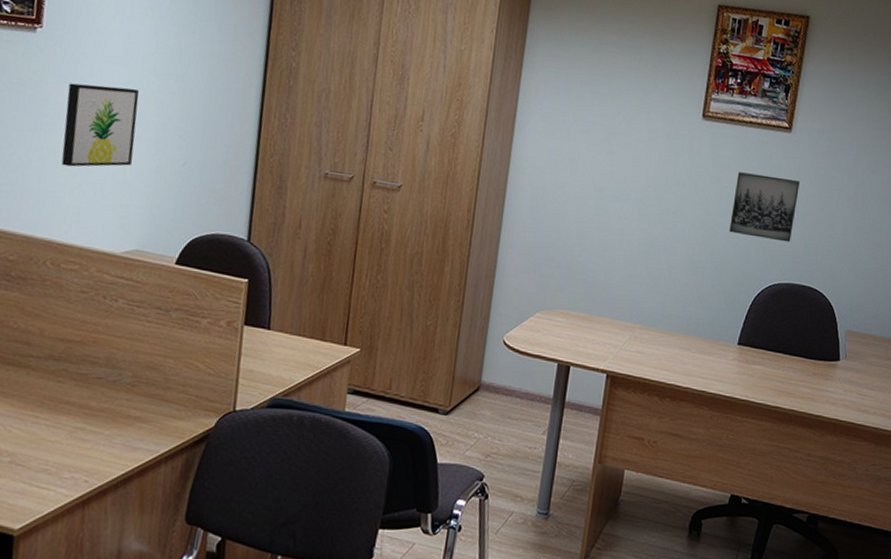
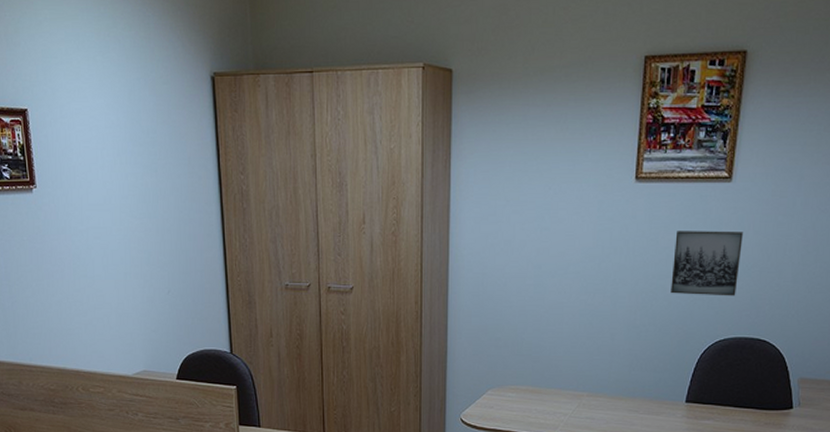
wall art: present [61,83,139,167] -> none [67,230,128,306]

